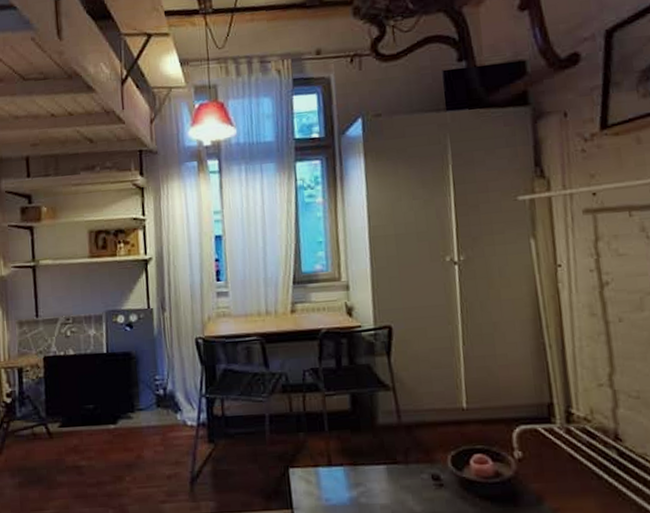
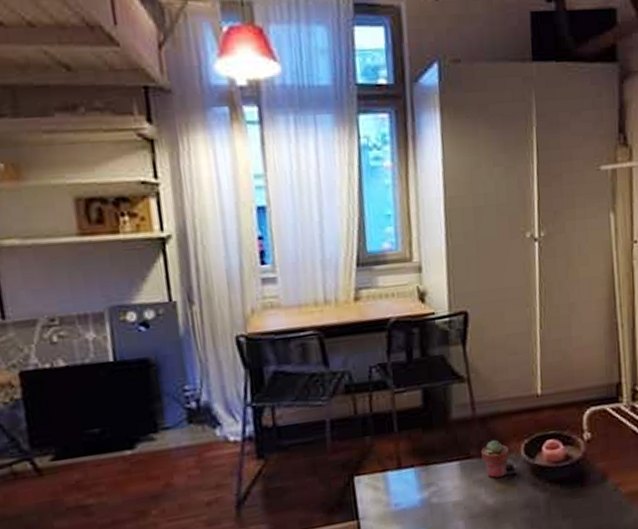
potted succulent: none [407,448,436,486] -> present [481,439,509,478]

